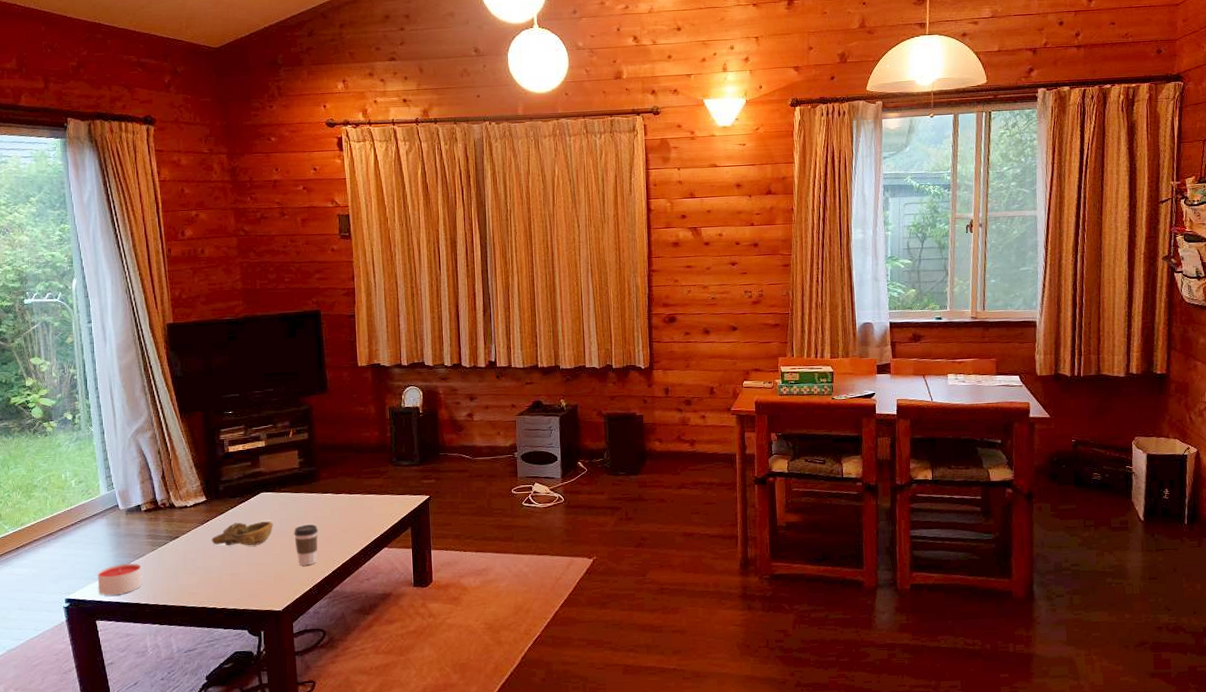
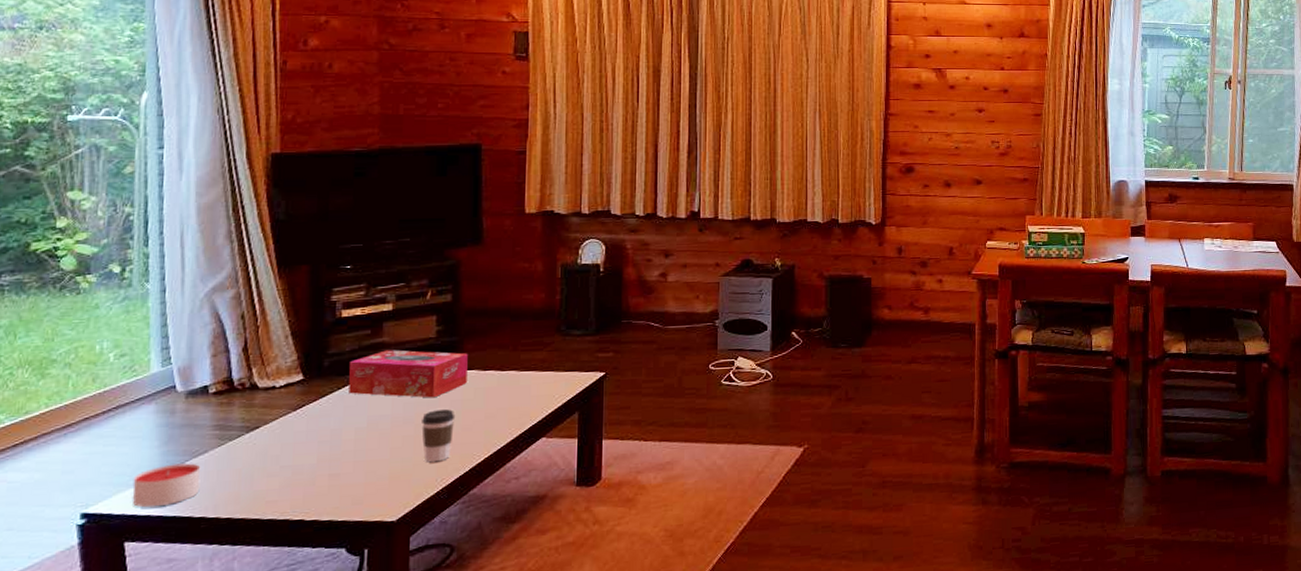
decorative bowl: present [211,520,273,546] -> none [306,405,394,439]
tissue box: none [238,477,325,516] -> present [349,350,468,398]

